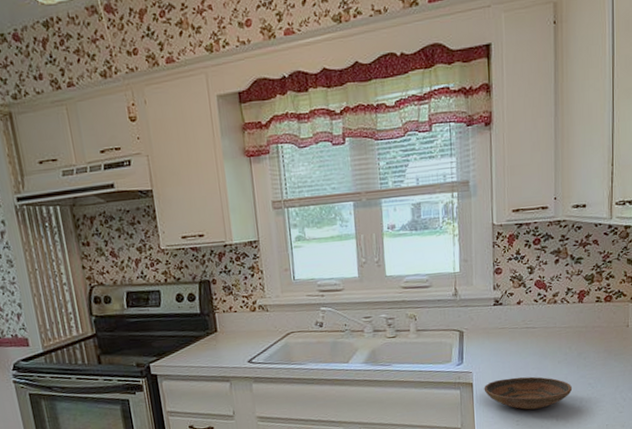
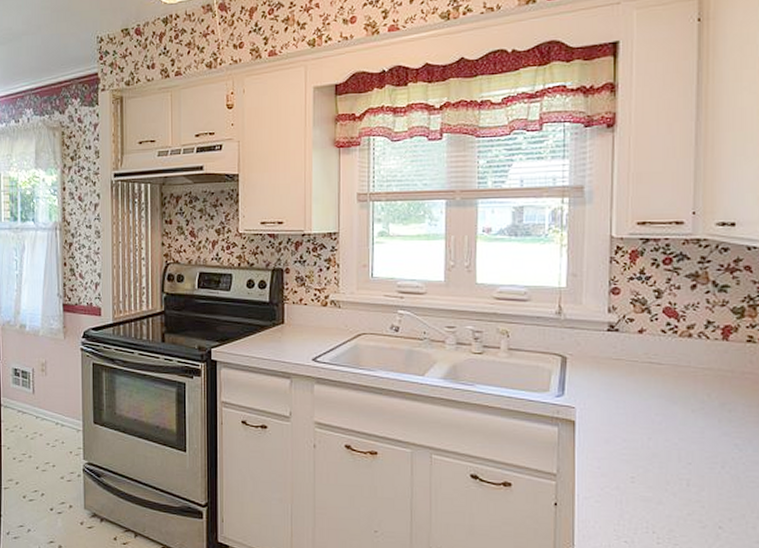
bowl: present [484,376,573,410] -> none [589,421,711,466]

